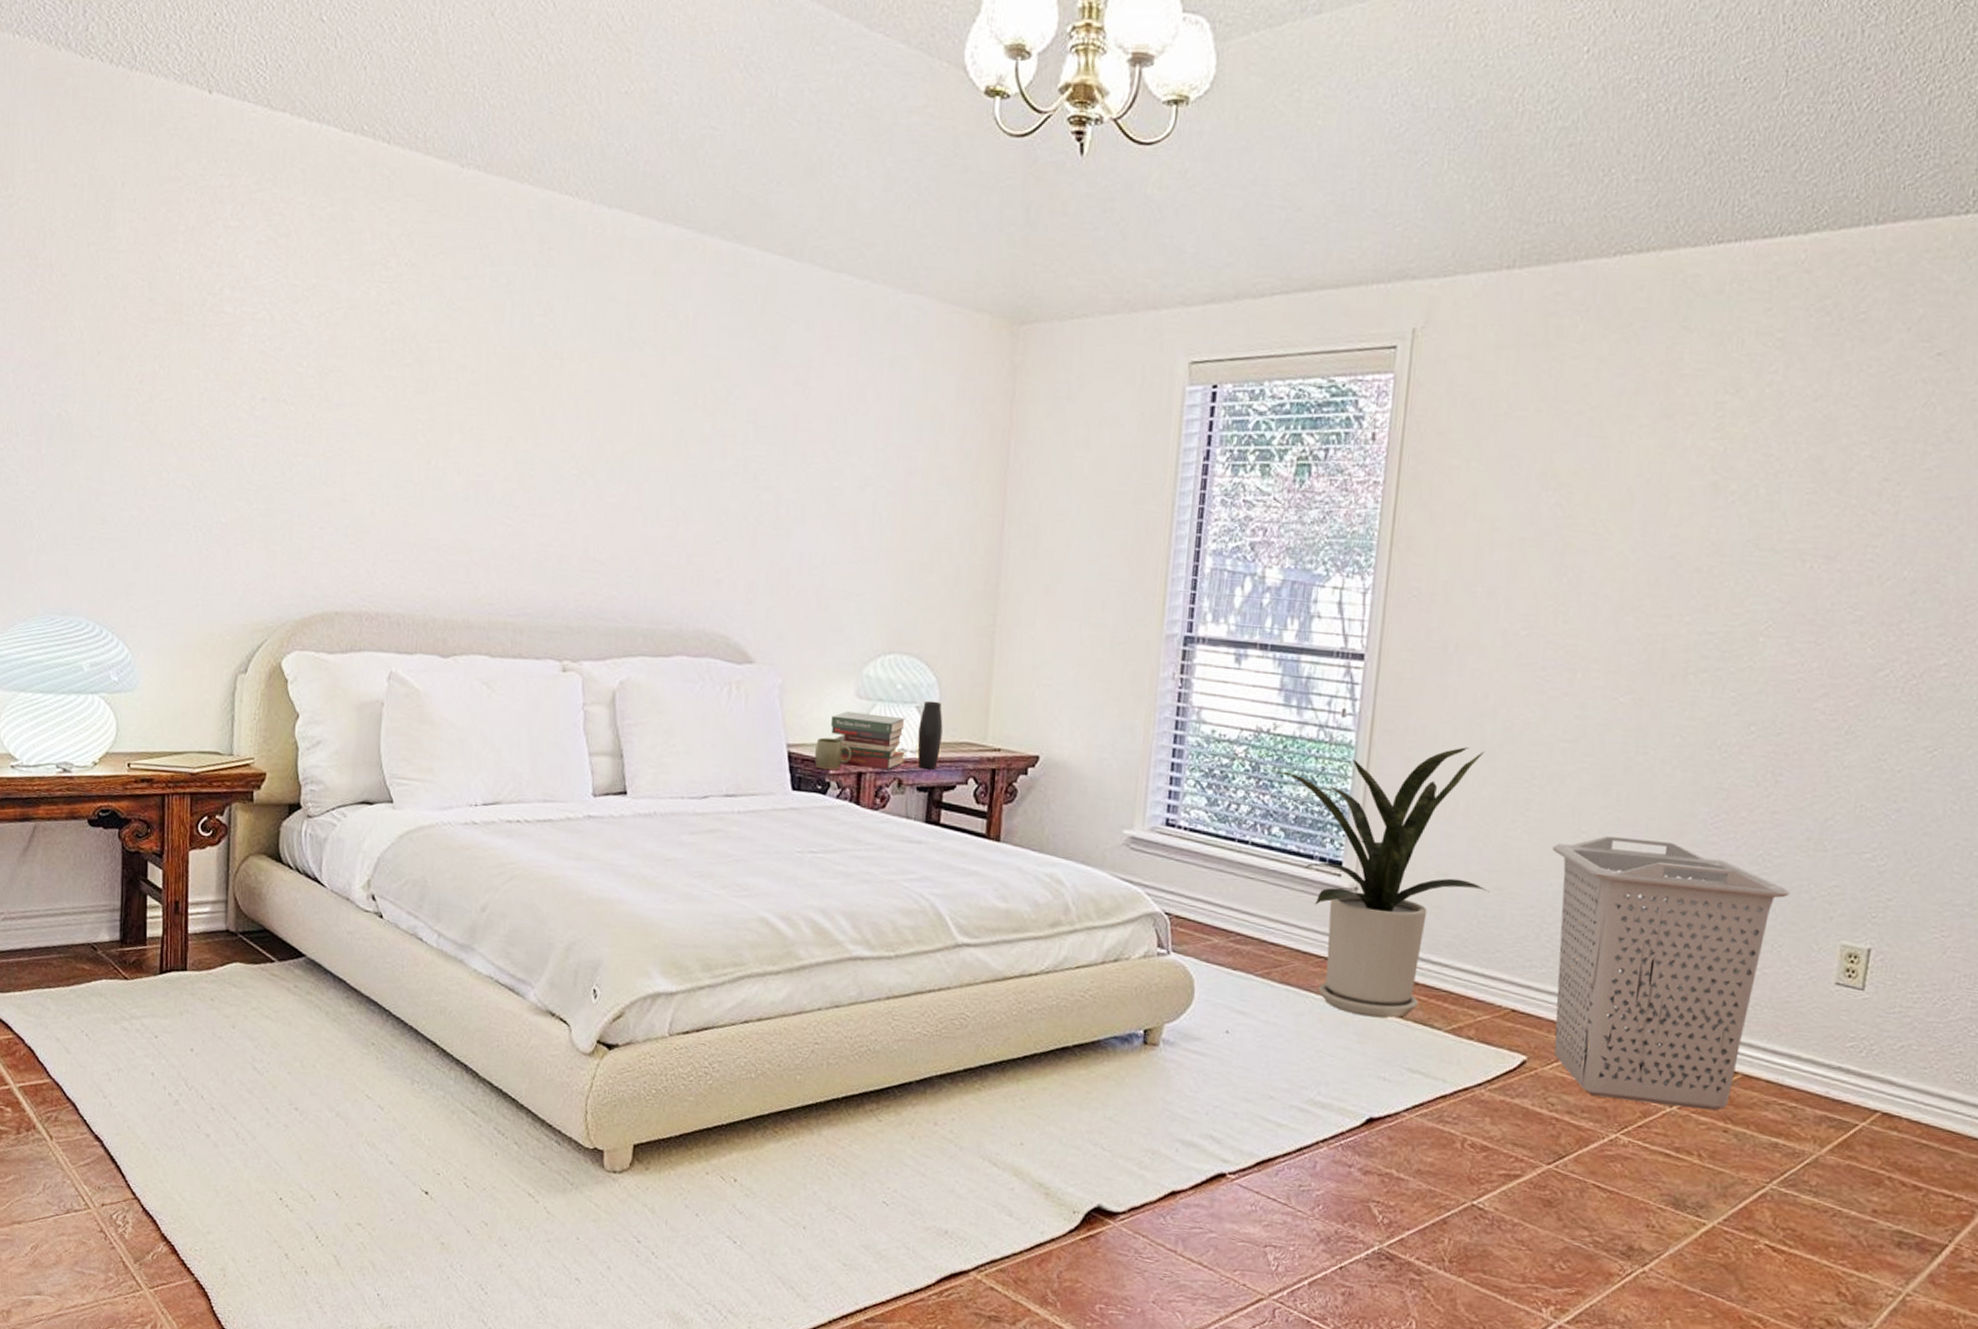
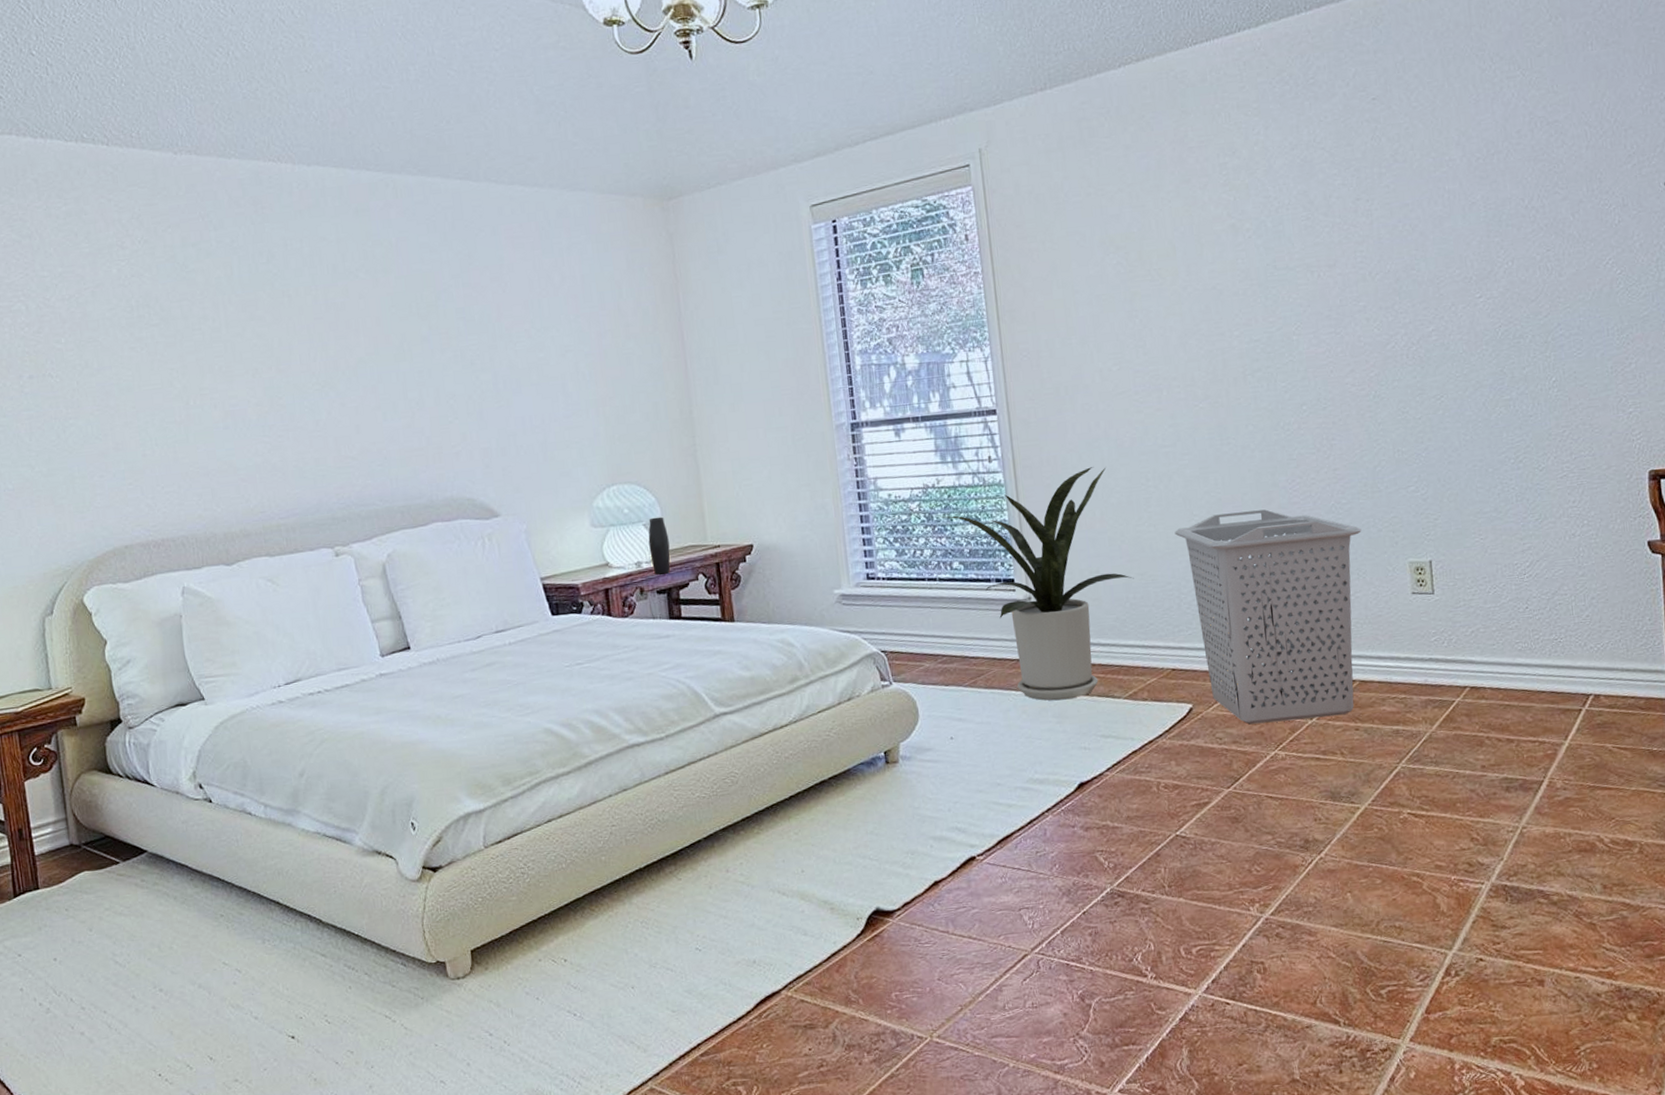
mug: present [814,737,852,771] -> none [565,564,598,593]
books: present [831,711,905,769] -> none [574,536,642,585]

